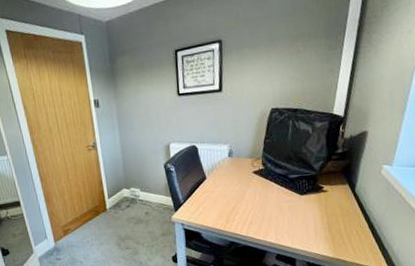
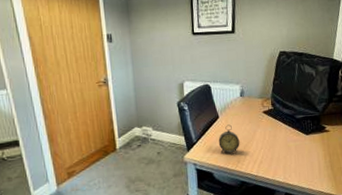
alarm clock: none [206,185,229,214] -> present [218,124,240,153]

